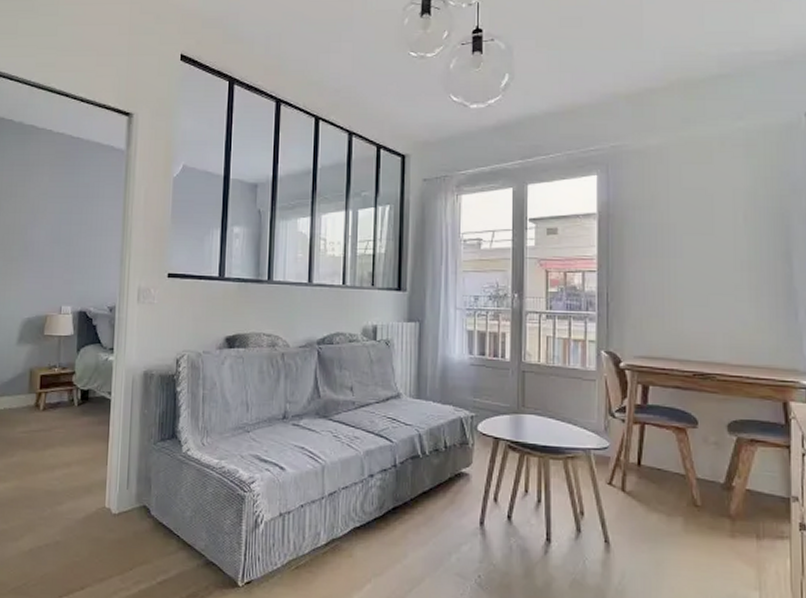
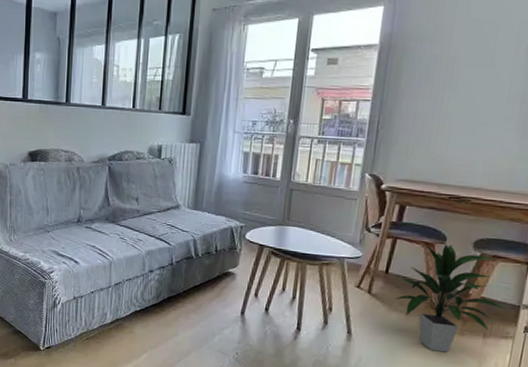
indoor plant: none [652,426,777,561] -> present [395,241,508,353]

